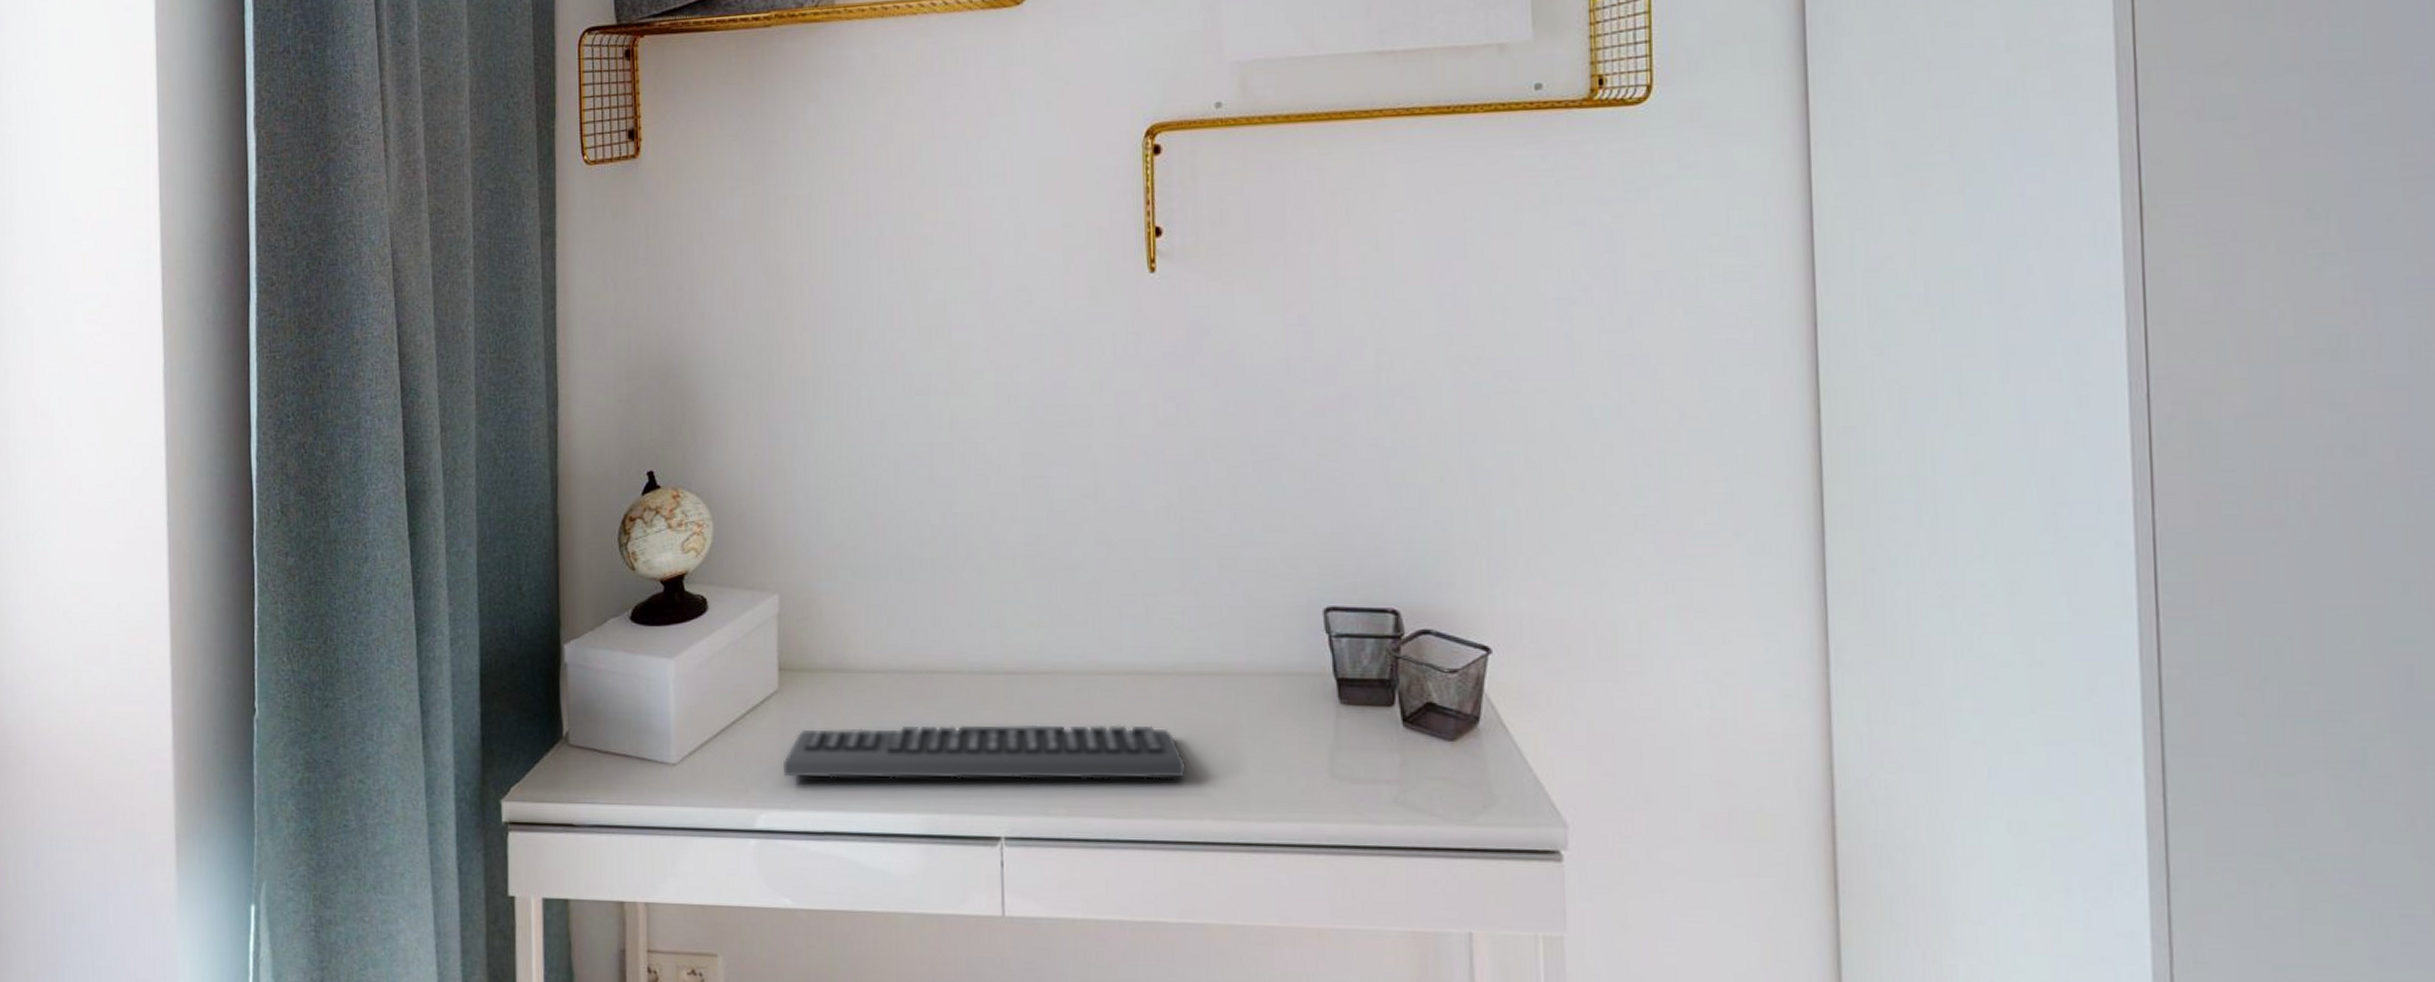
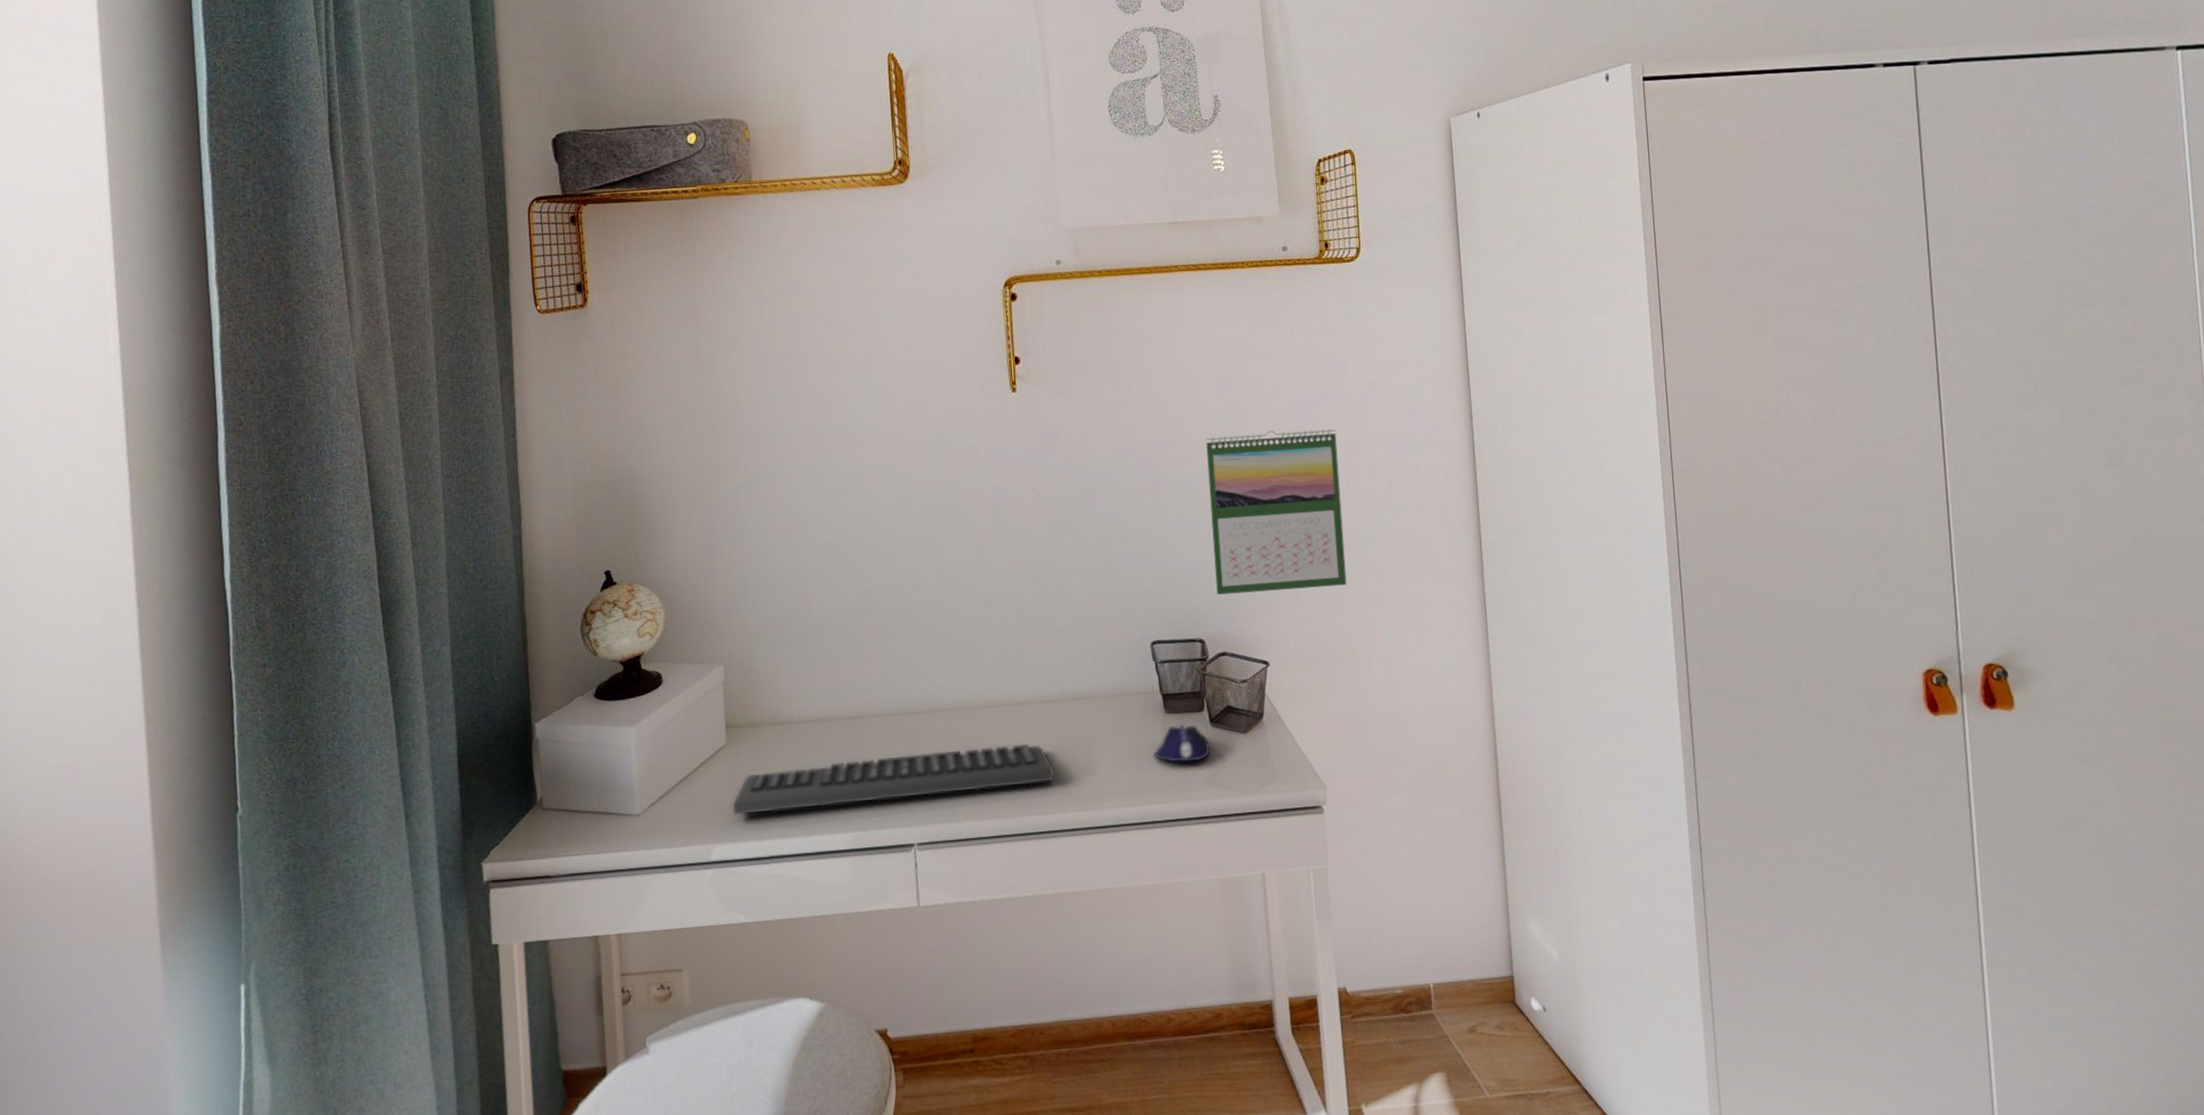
computer mouse: none [1321,720,1402,772] -> present [1154,723,1211,763]
calendar: none [1413,334,1611,552] -> present [1206,428,1347,595]

